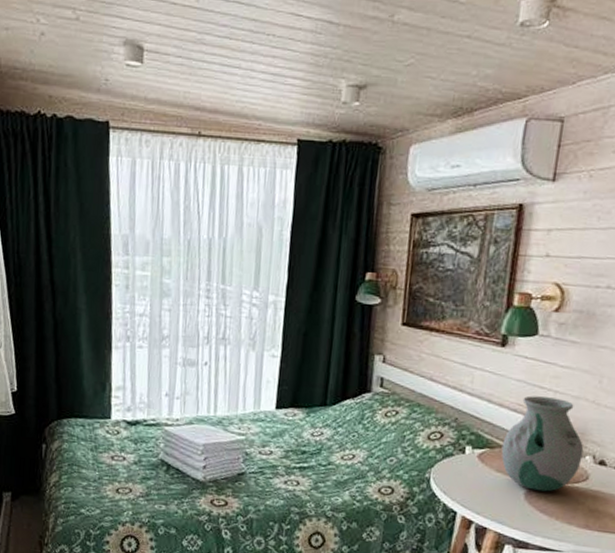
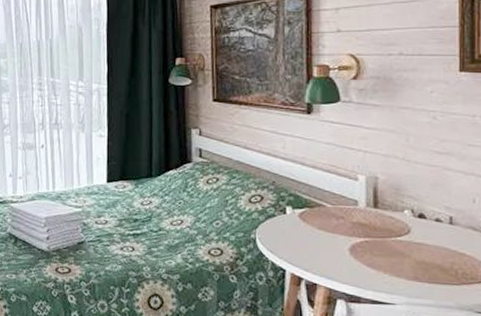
vase: present [501,395,584,492] -> none [320,157,401,246]

